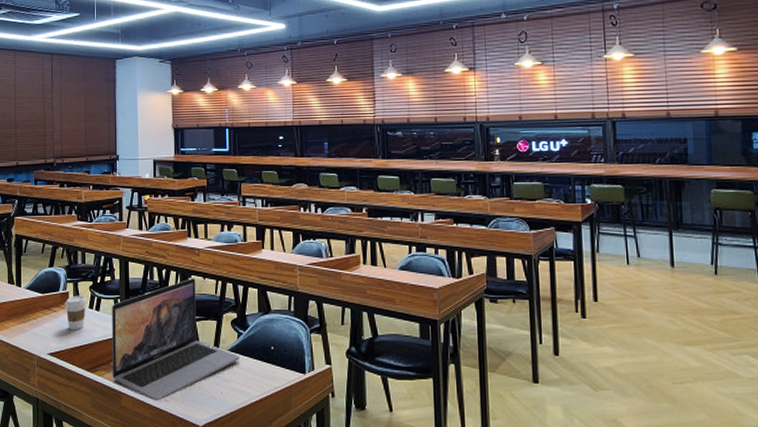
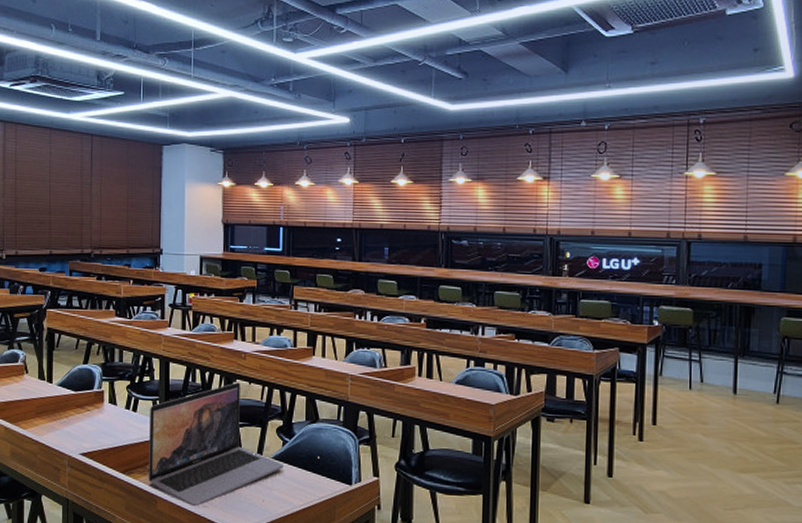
coffee cup: present [64,295,88,330] -> none [98,394,125,431]

